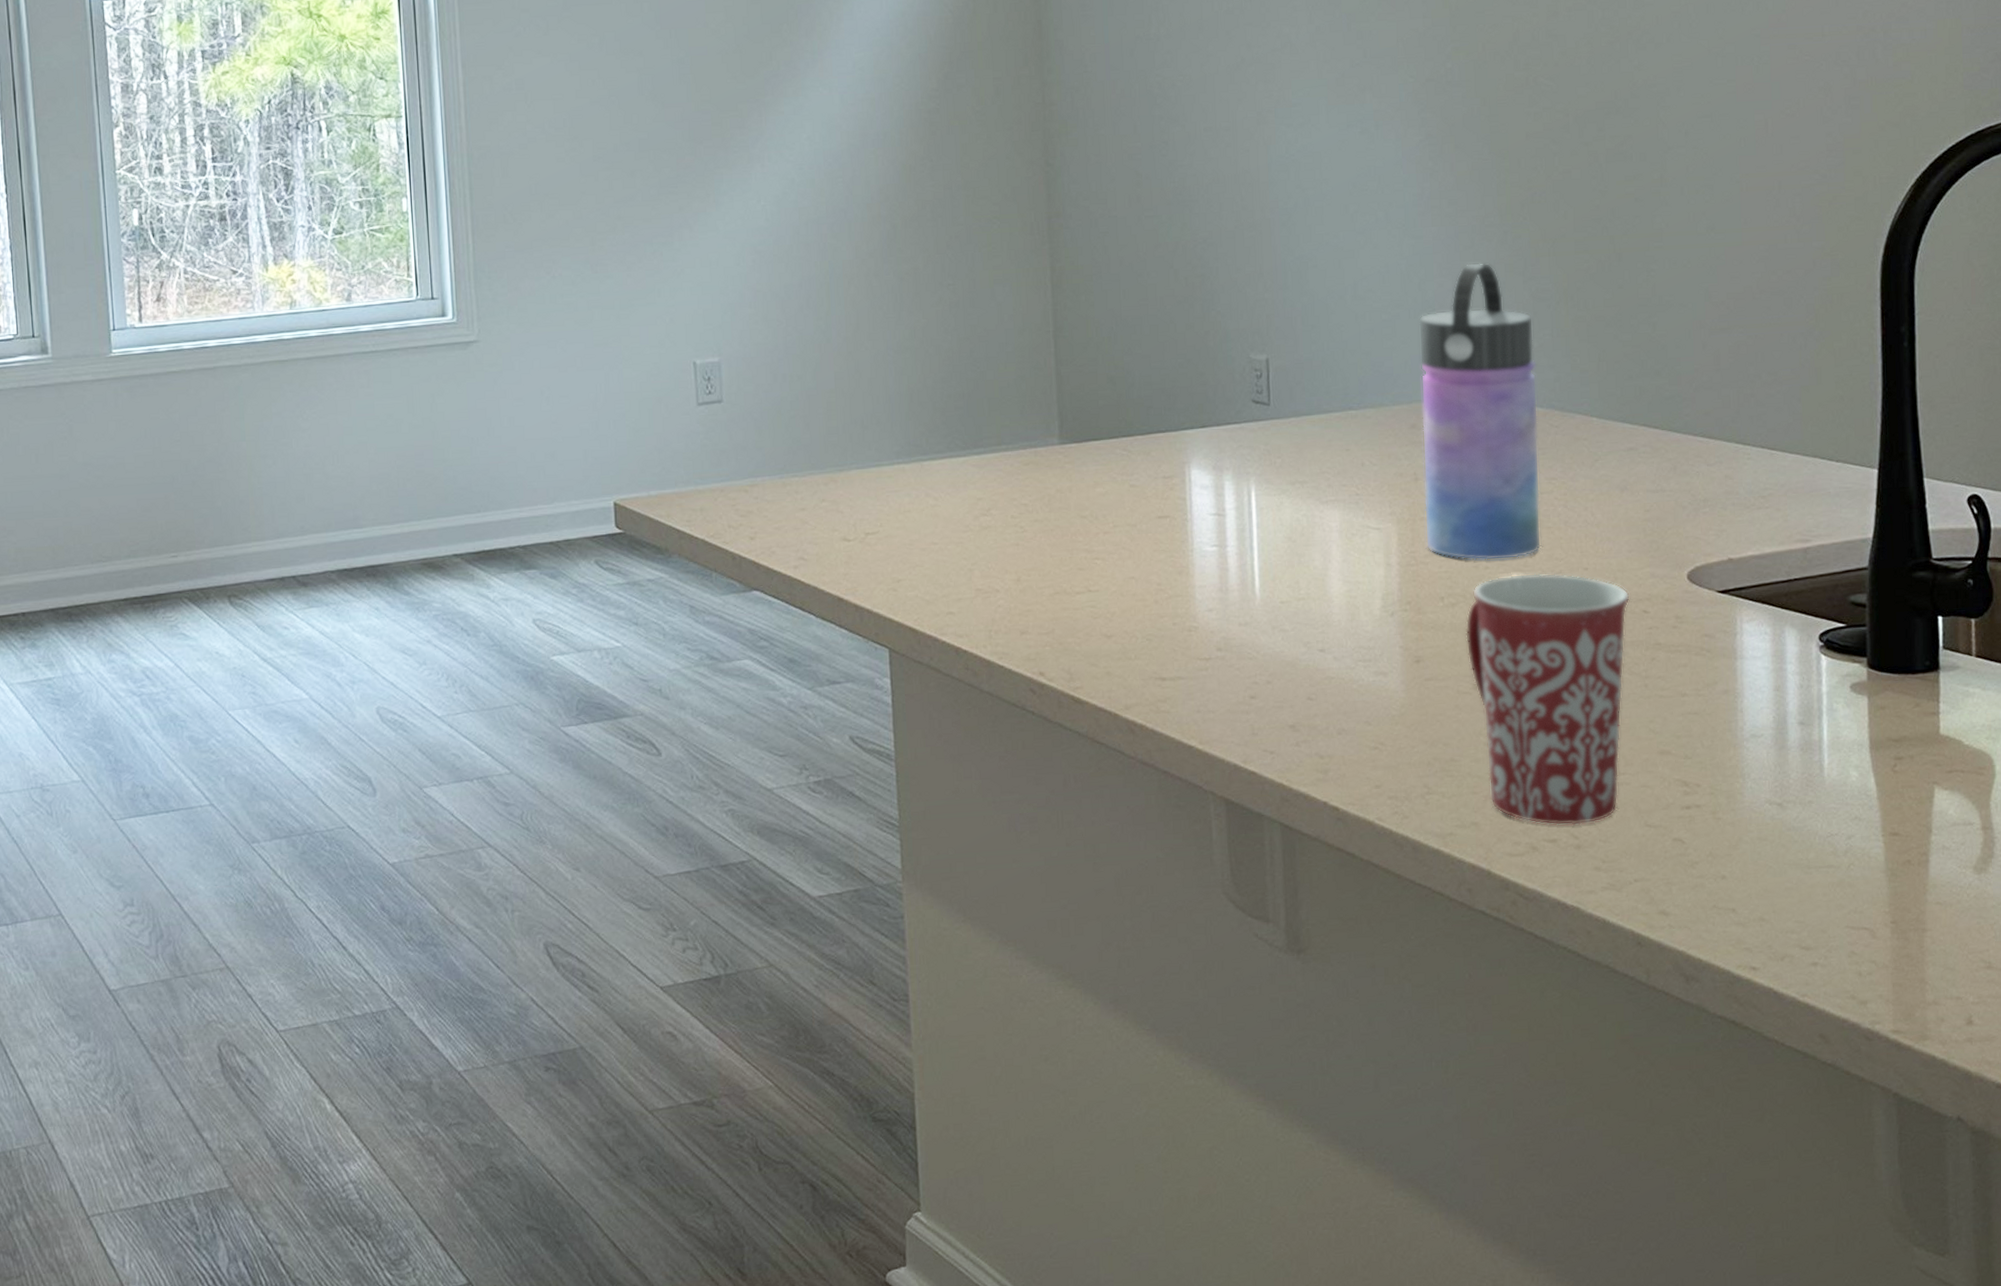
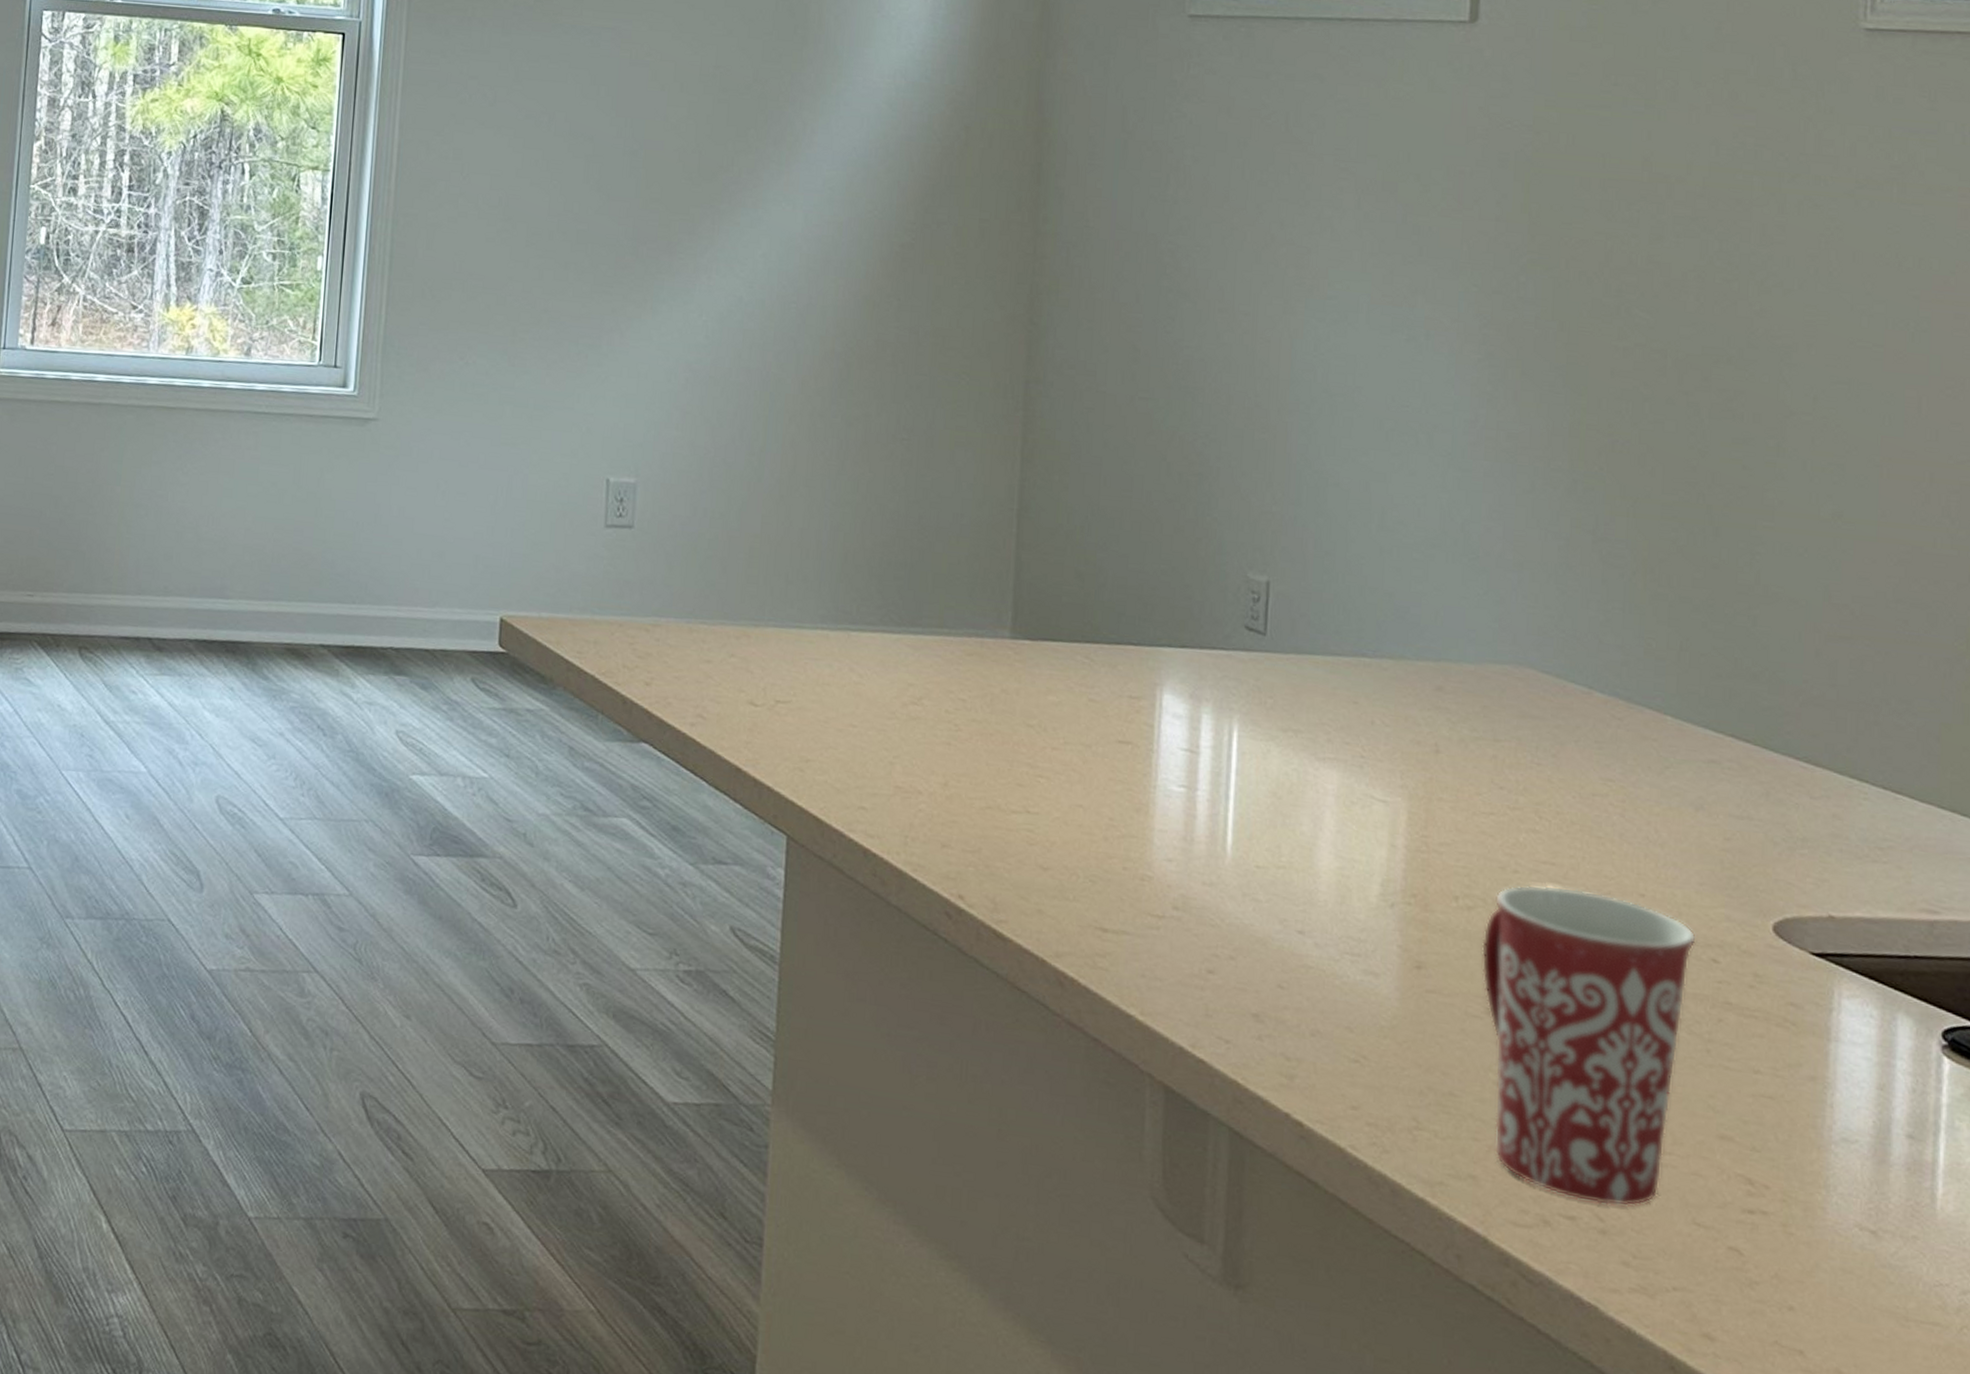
water bottle: present [1418,262,1542,561] -> none [1441,509,1601,867]

